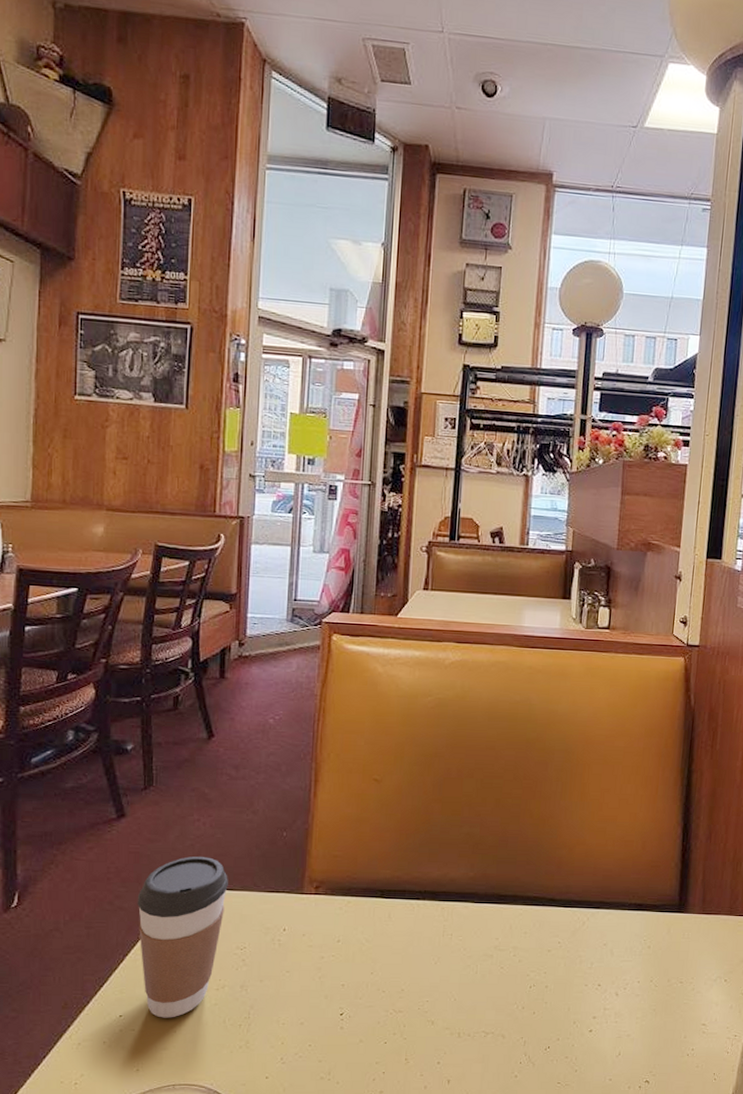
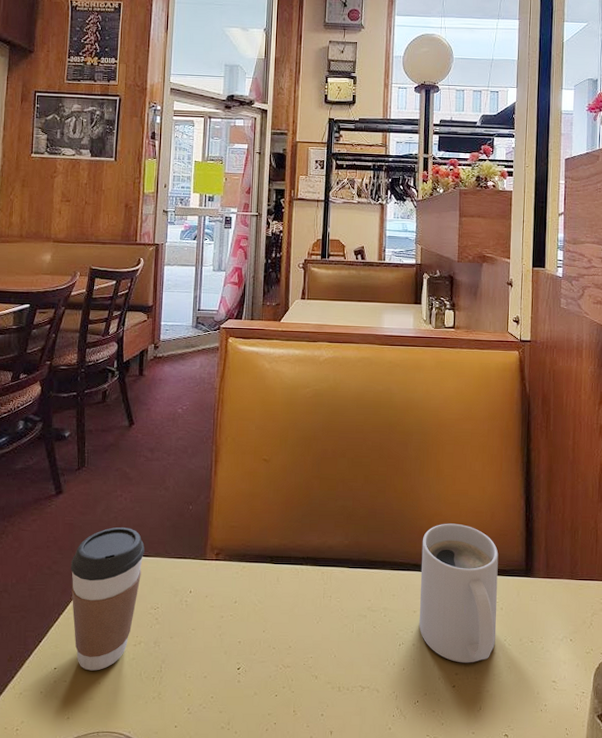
mug: none [554,853,649,1006] -> present [419,523,499,663]

